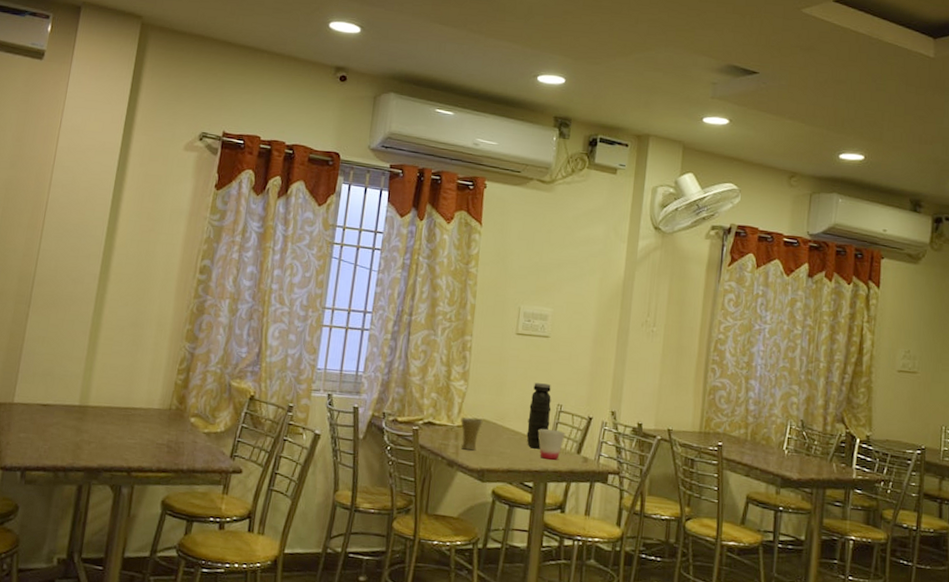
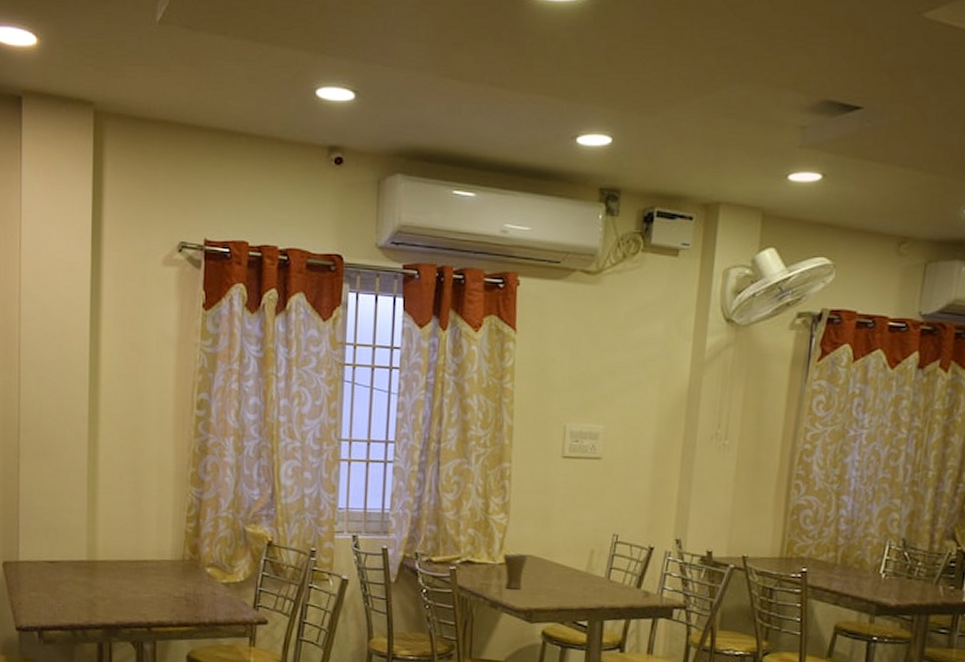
water jug: present [526,383,552,449] -> none [578,511,606,585]
cup: present [538,429,565,460] -> none [591,563,623,596]

